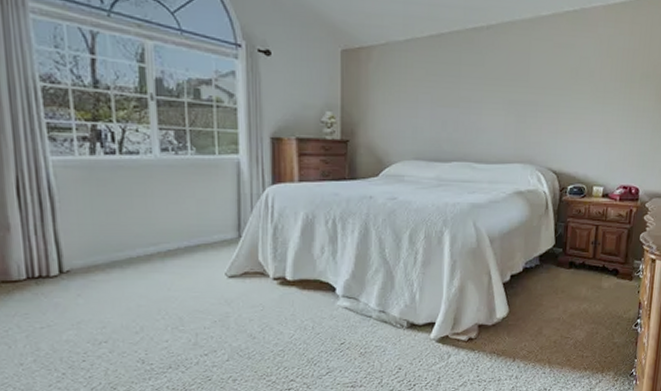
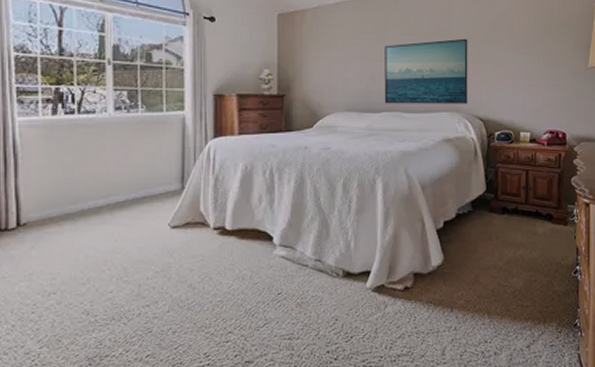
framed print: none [455,85,546,156] -> present [384,38,468,104]

